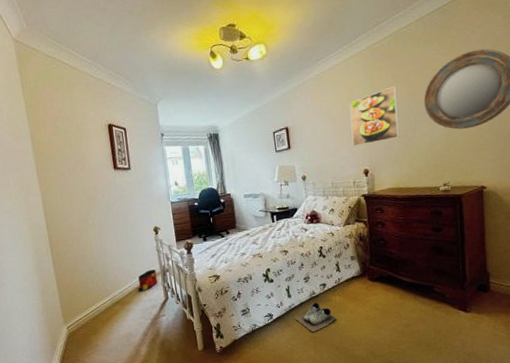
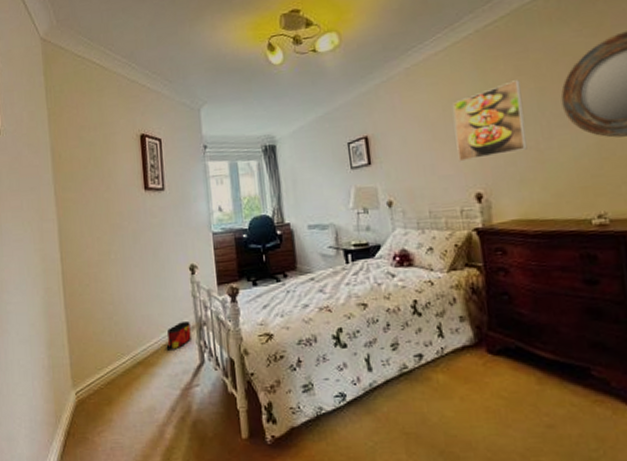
shoe: present [295,302,337,333] -> none [378,381,440,426]

